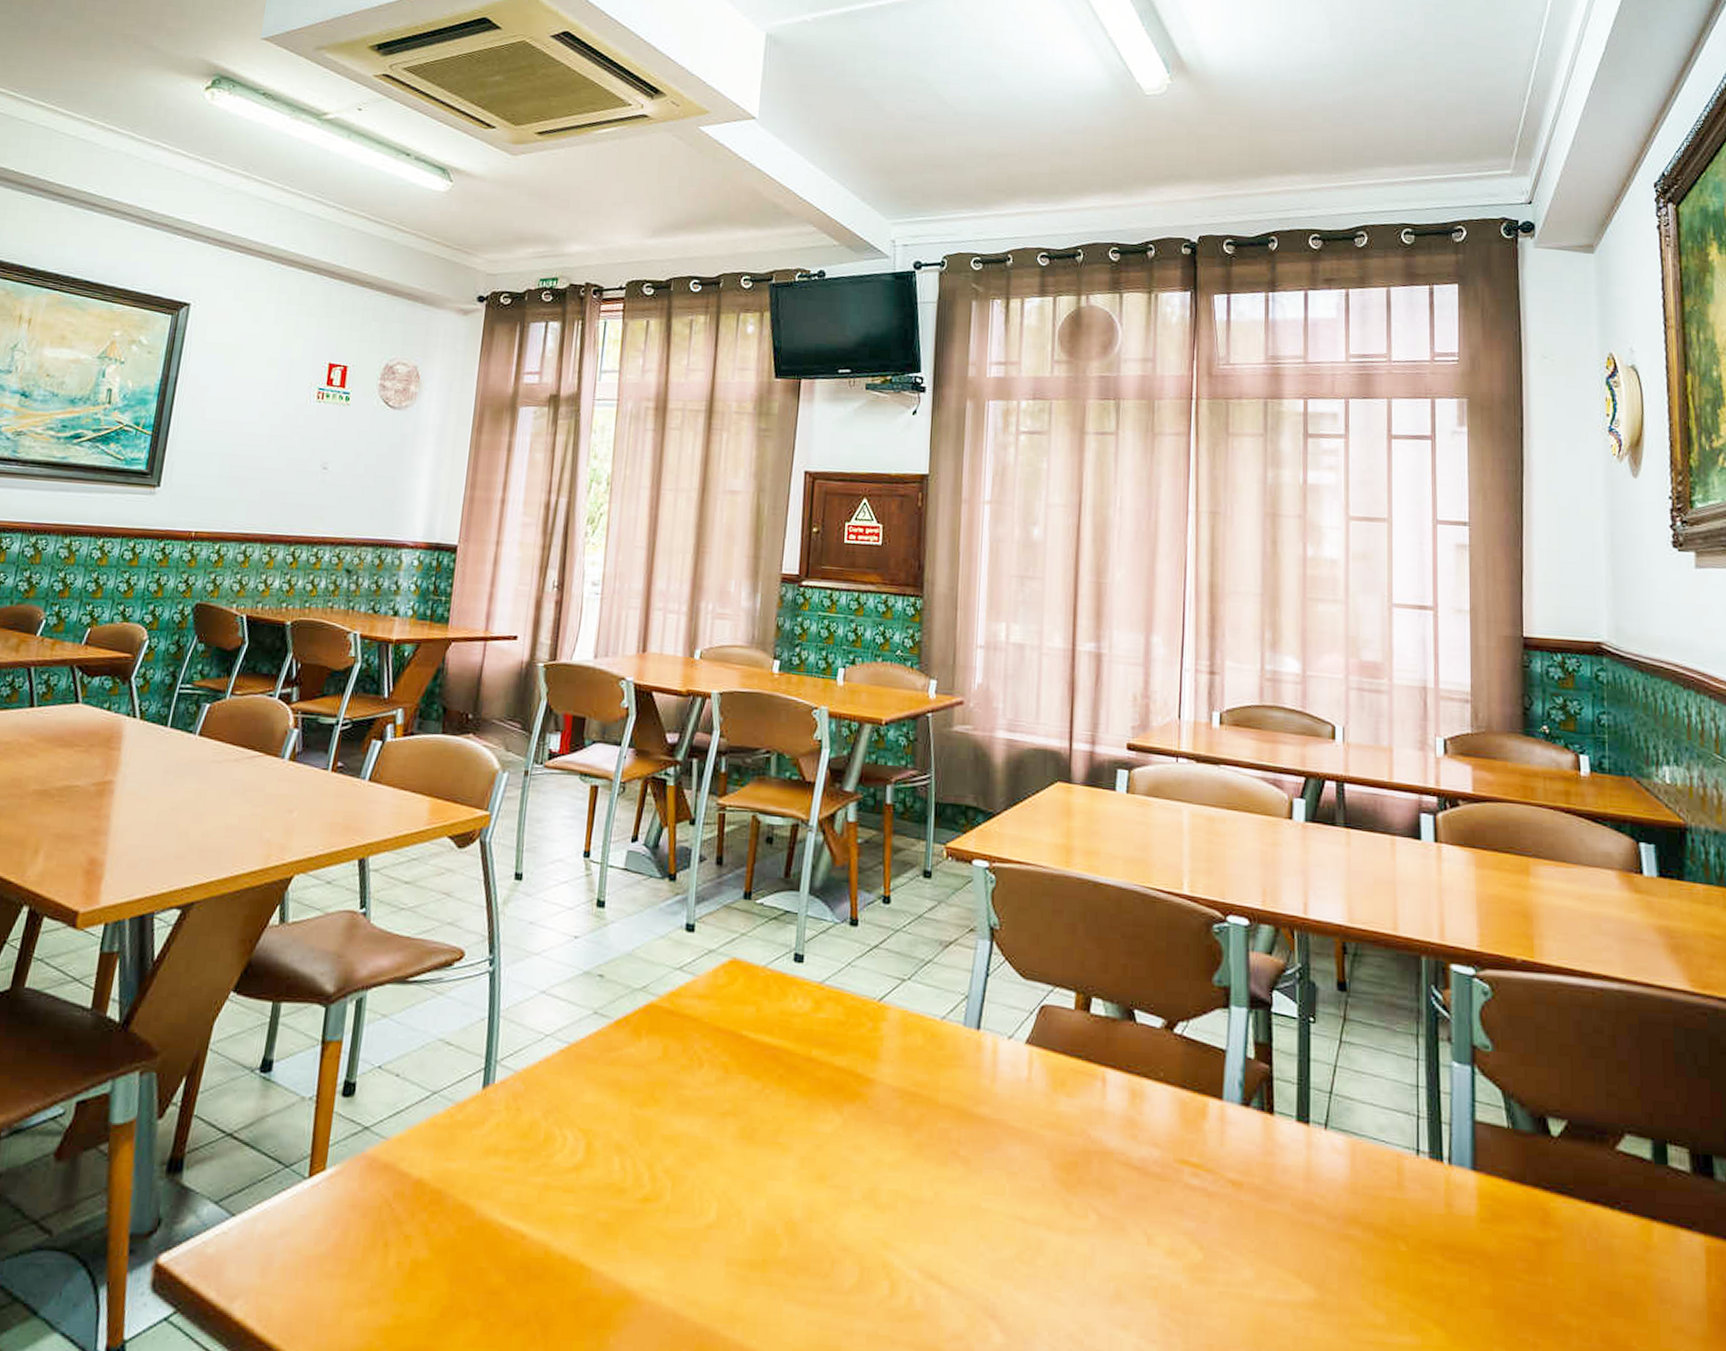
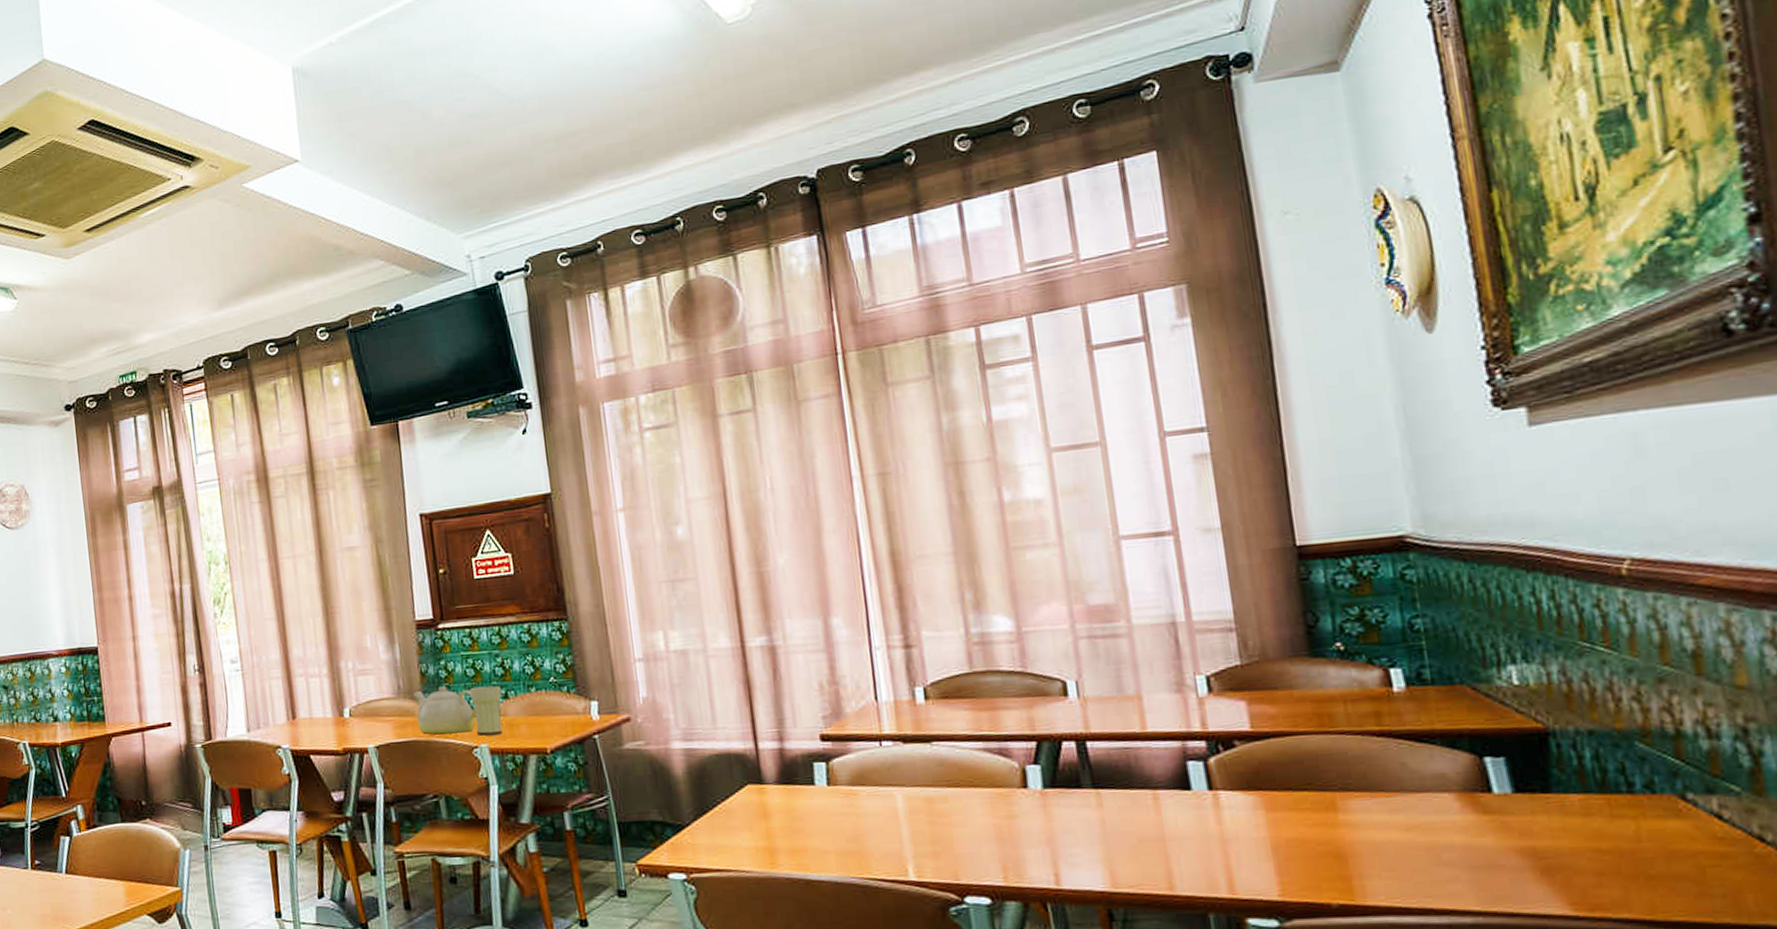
teapot: none [764,642,824,692] -> present [413,685,477,735]
cup: none [819,648,850,699] -> present [469,685,503,736]

